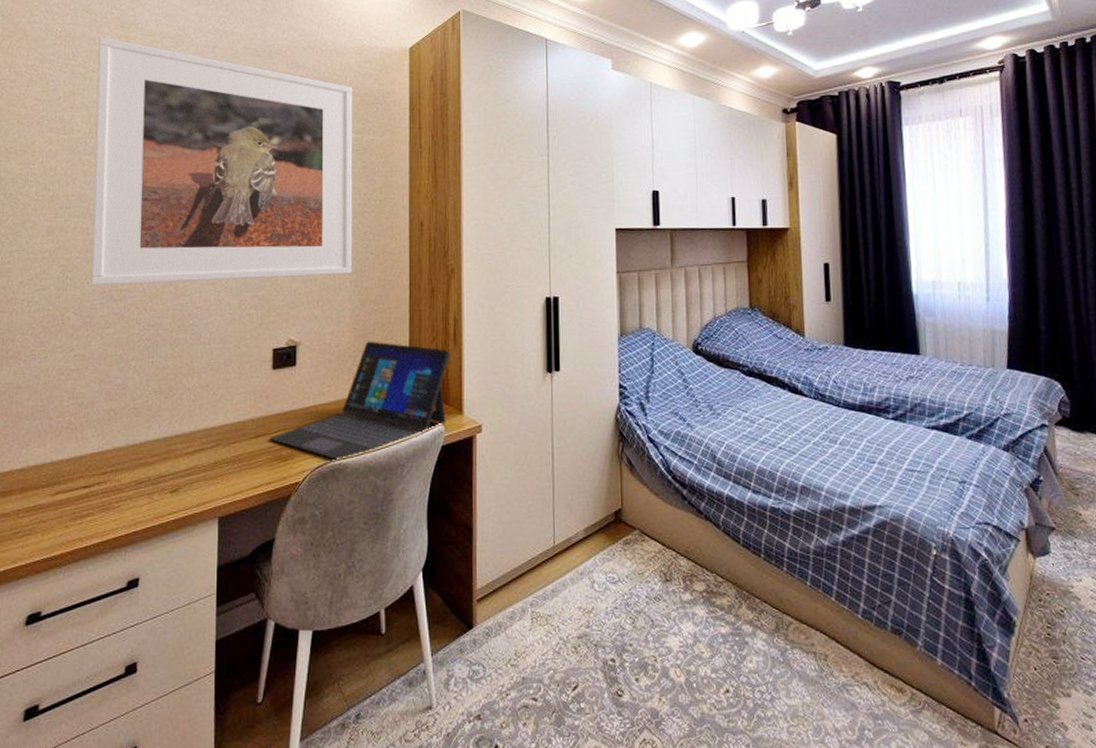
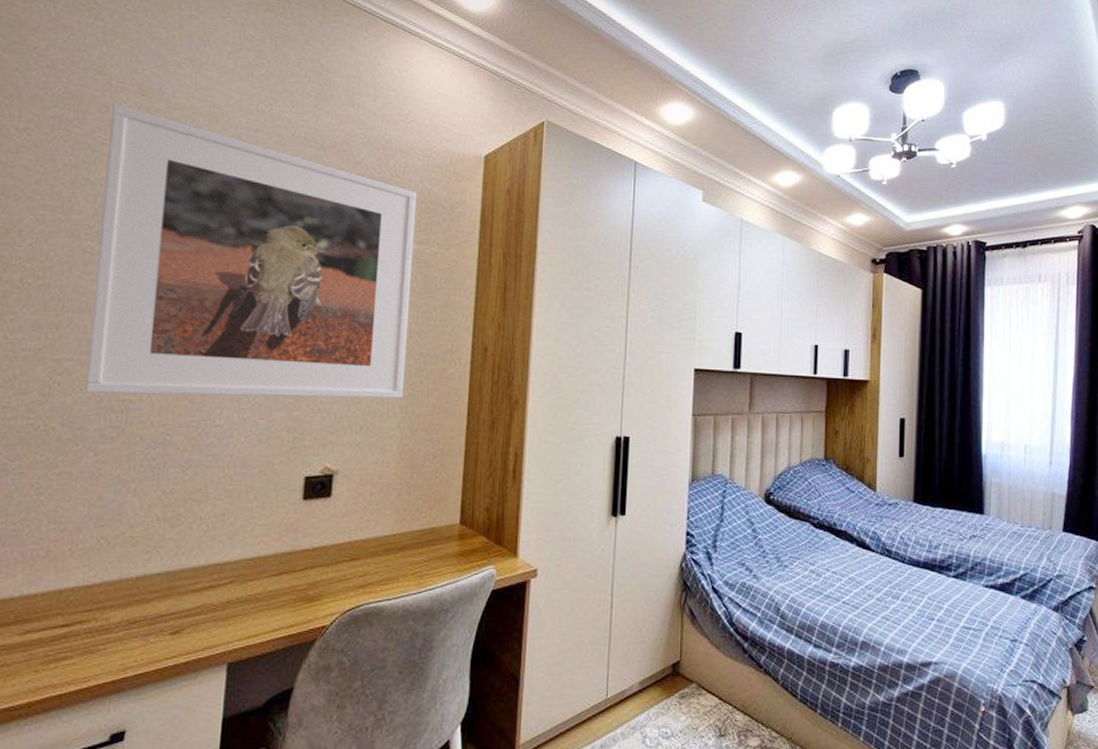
laptop: present [270,341,451,461] -> none [295,473,508,603]

